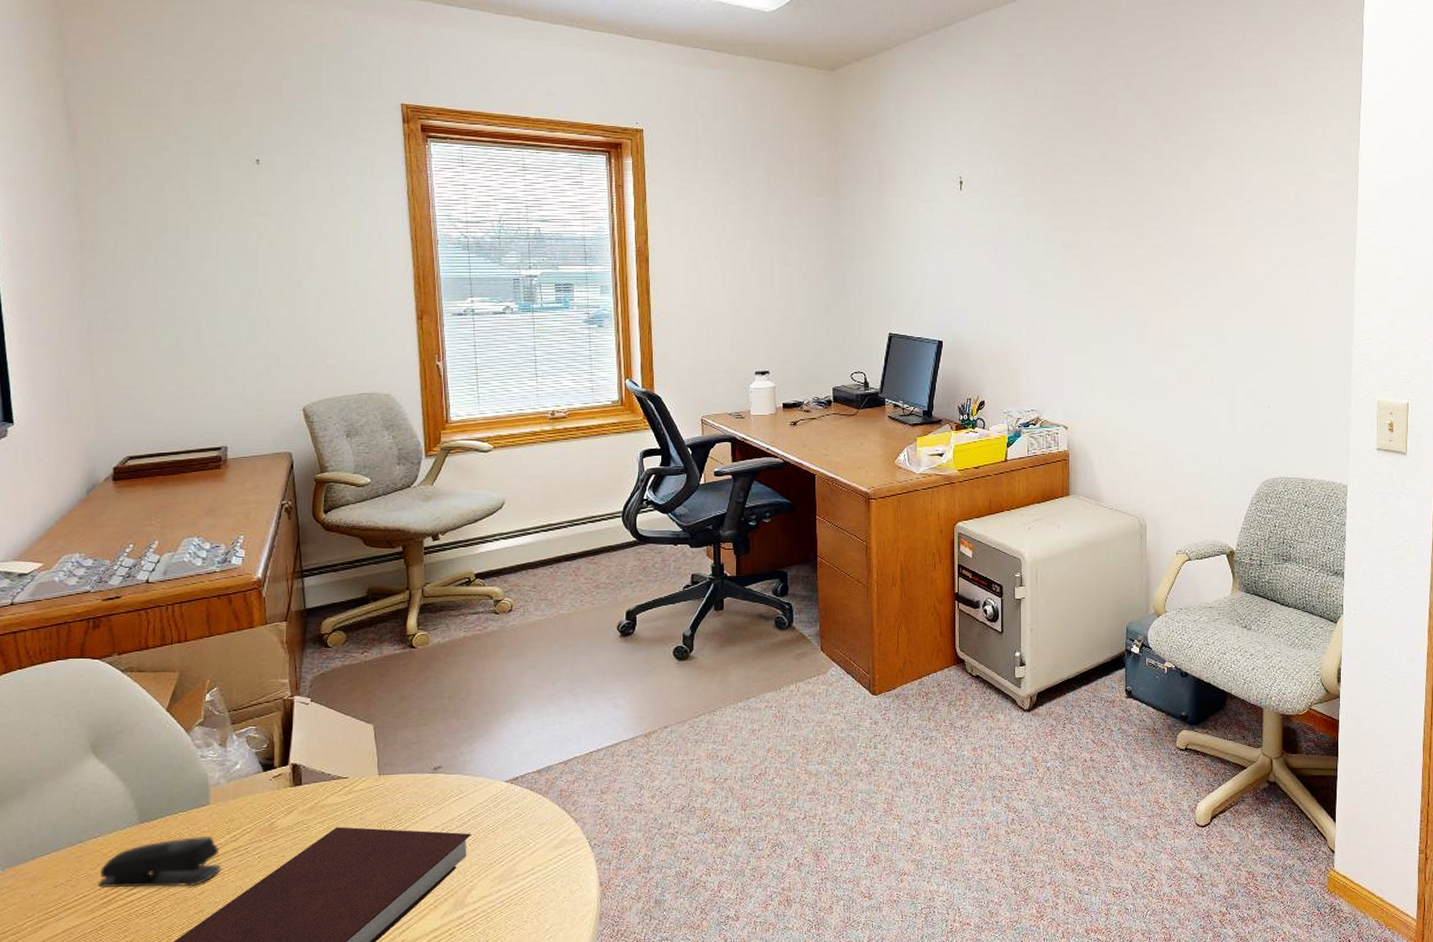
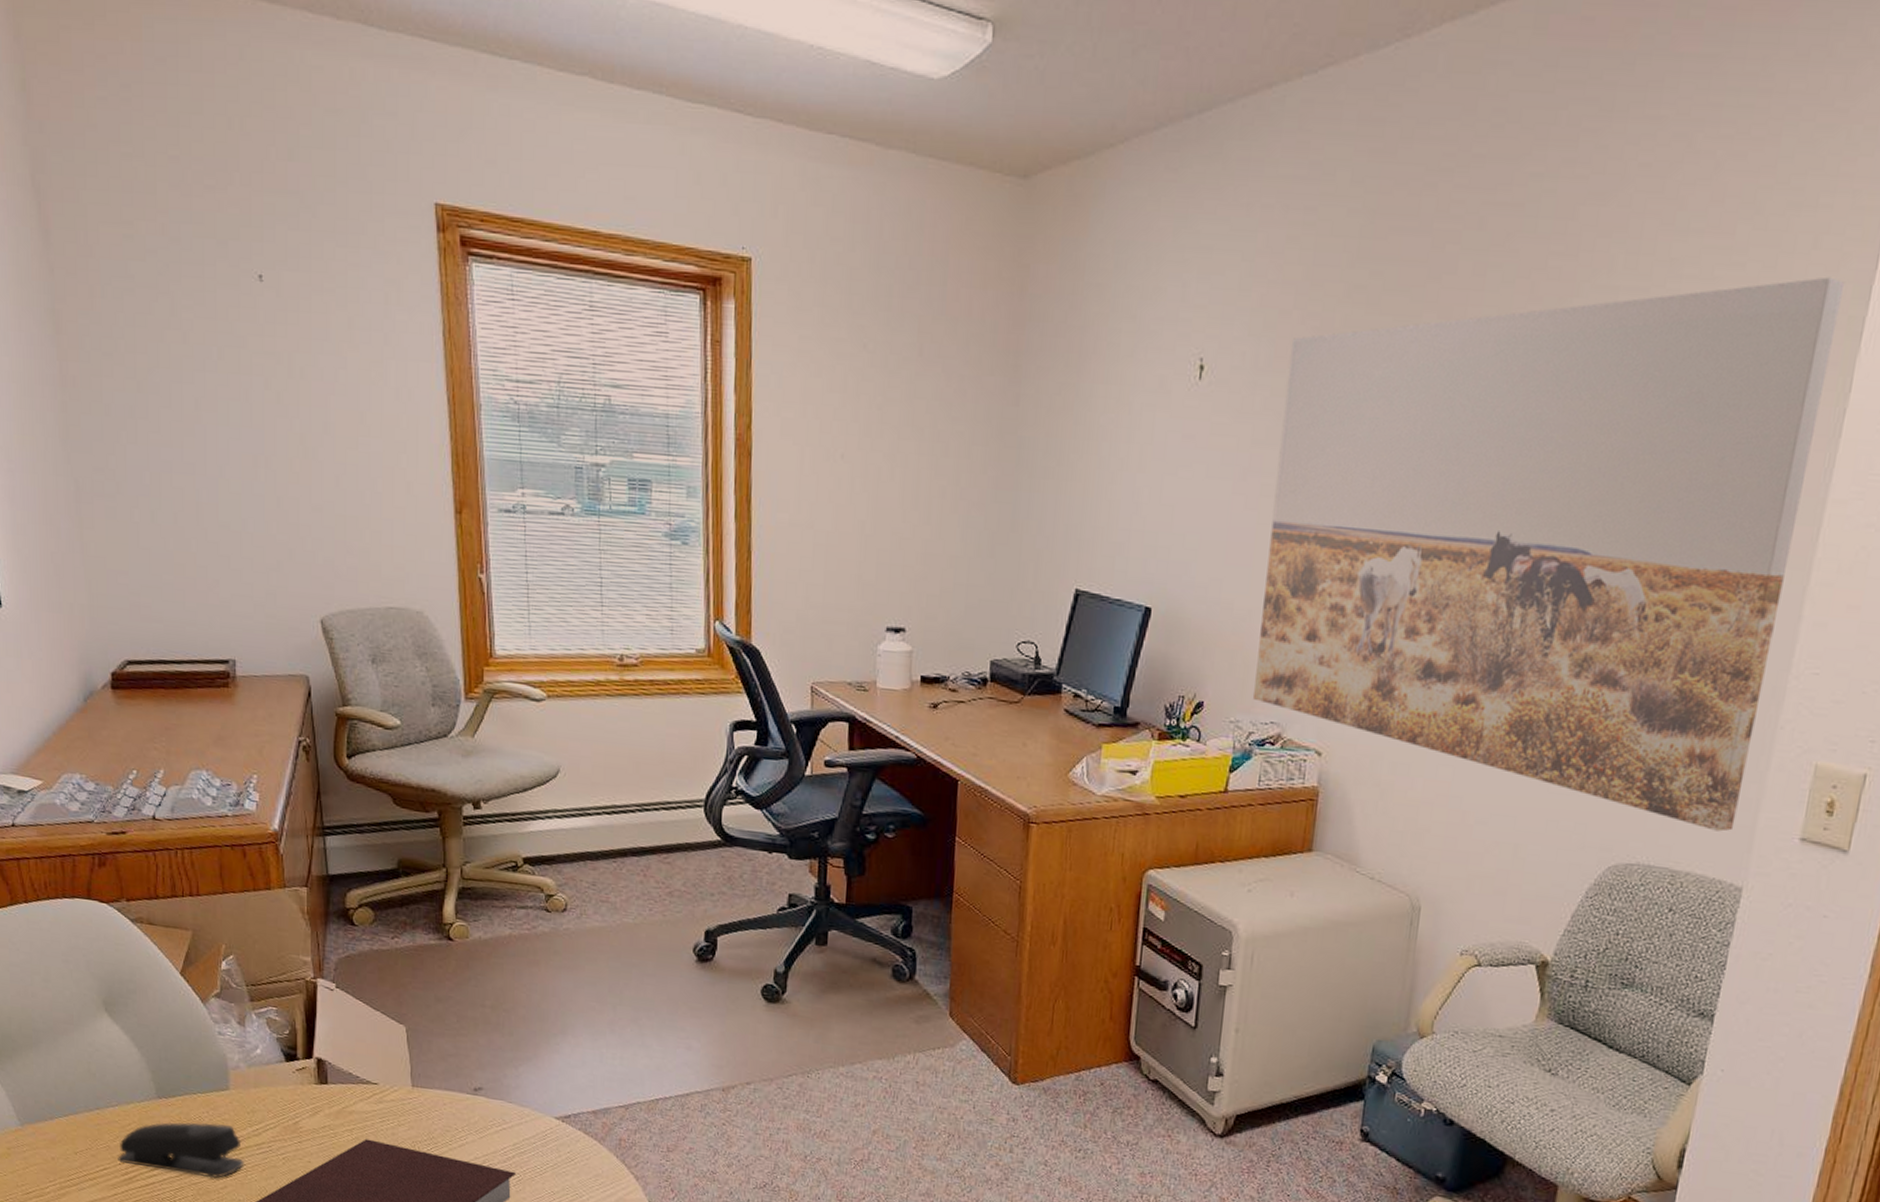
wall art: none [1017,107,1345,450] -> present [1252,276,1845,832]

